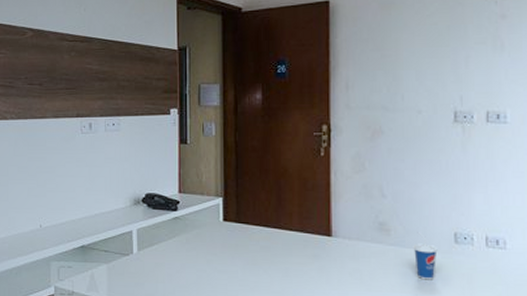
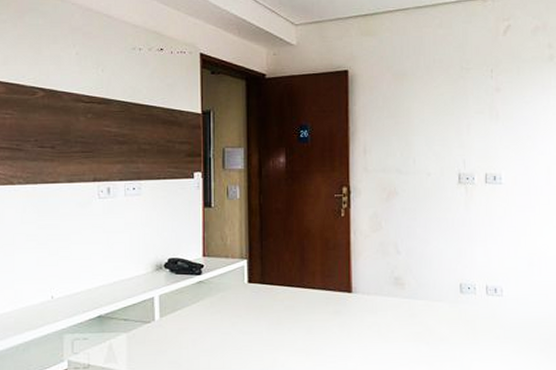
cup: present [413,231,438,280] -> none [424,283,446,329]

